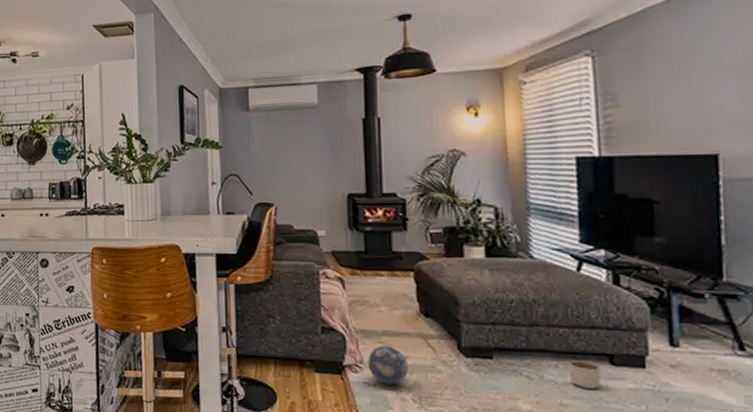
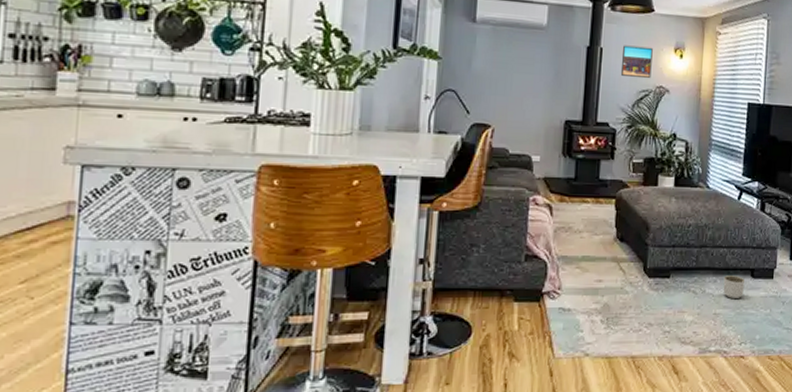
decorative ball: present [368,346,409,385] -> none [565,271,602,308]
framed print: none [403,109,441,144] -> present [620,45,653,79]

